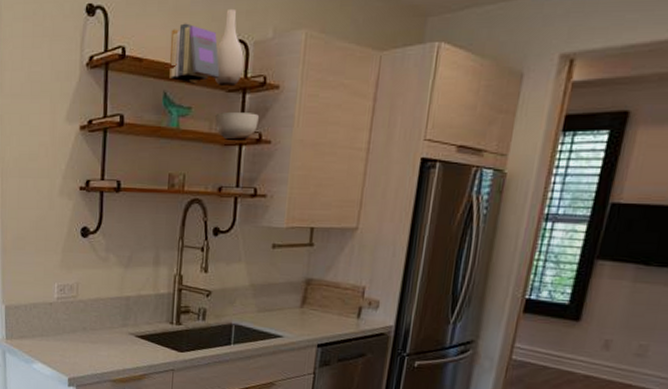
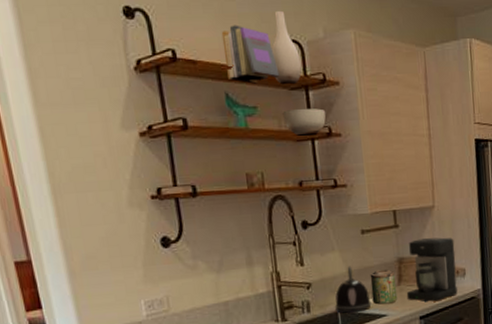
kettle: none [231,279,269,328] -> present [335,266,372,313]
canister: none [270,288,300,326] -> present [370,269,398,305]
coffee maker: none [307,261,373,332] -> present [406,237,458,302]

